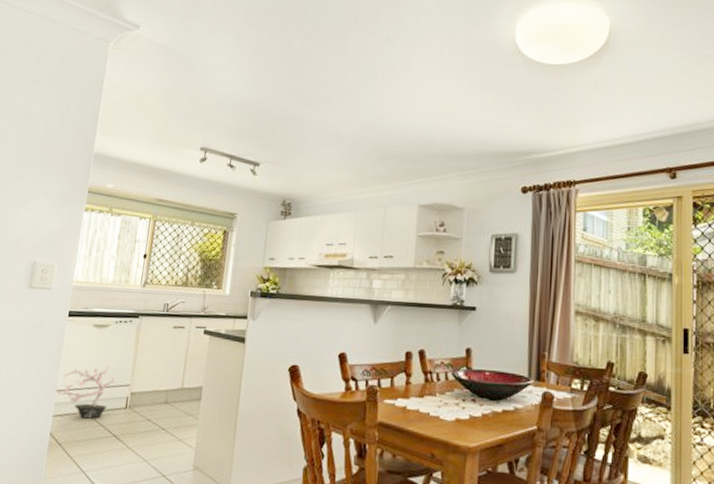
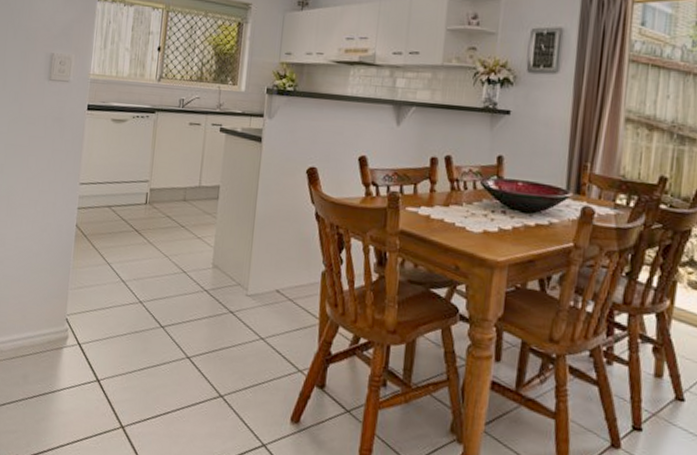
potted plant: present [55,365,114,419] -> none [79,160,134,214]

